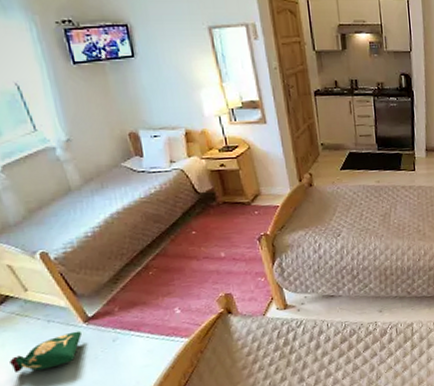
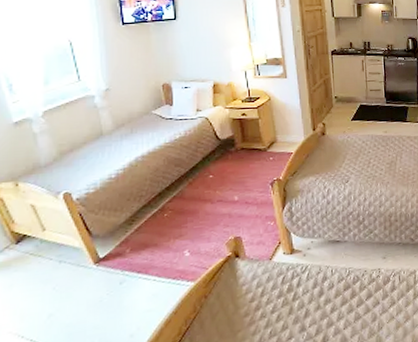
bag: present [9,330,83,372] -> none [15,272,91,315]

